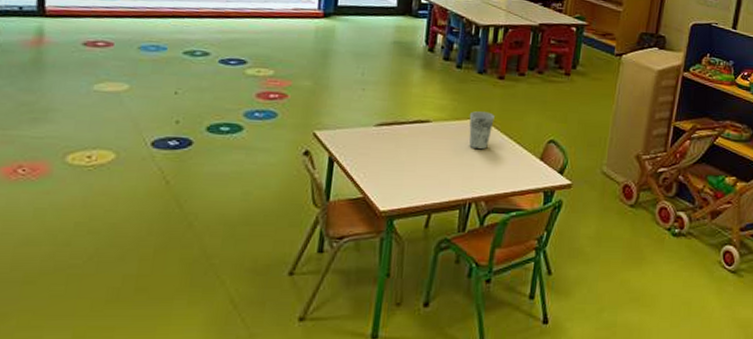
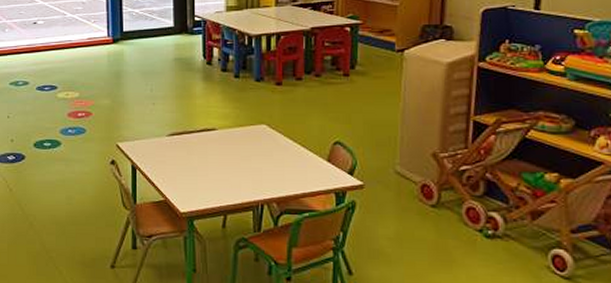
cup: present [469,111,495,150] -> none [252,117,277,154]

